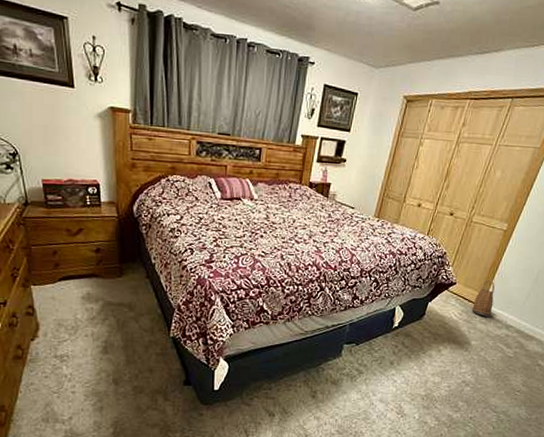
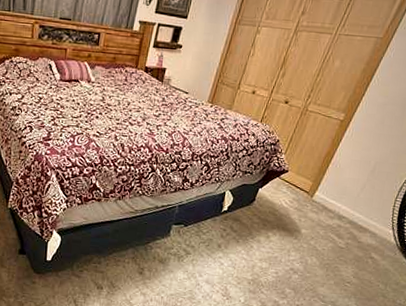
basket: present [471,279,495,317] -> none [303,168,329,206]

